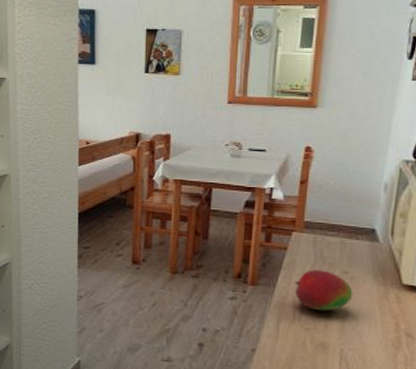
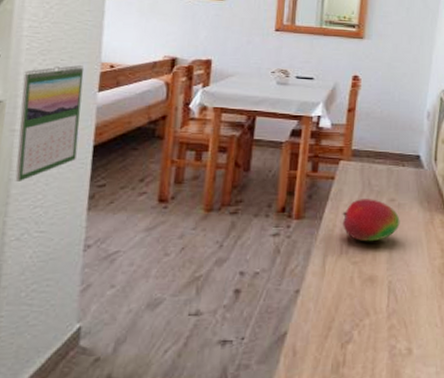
calendar: none [21,143,66,241] -> present [15,65,84,181]

